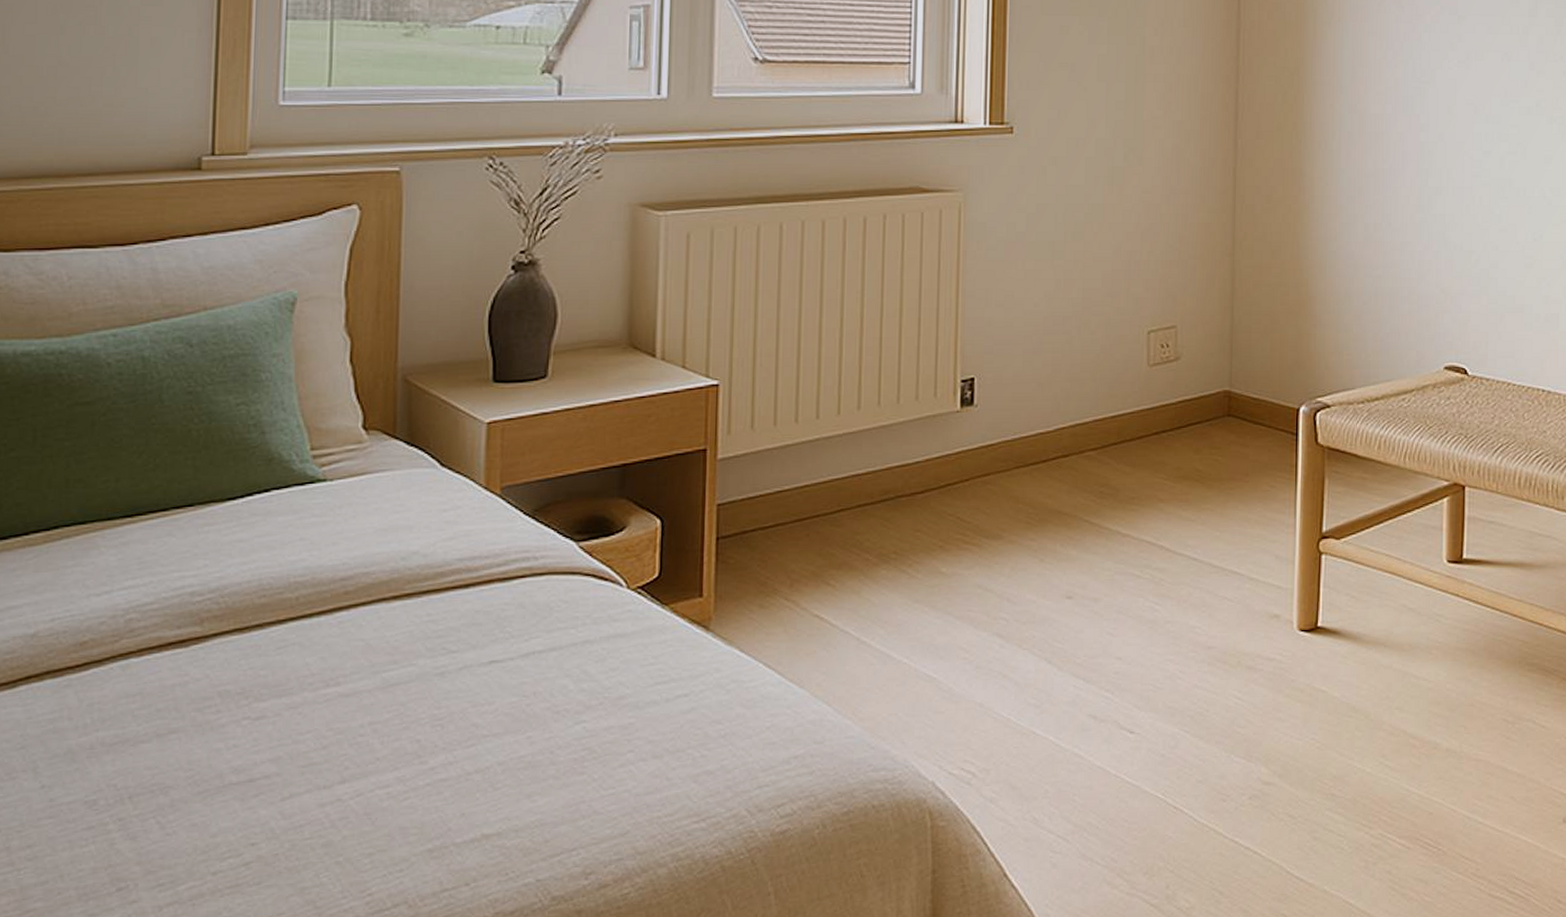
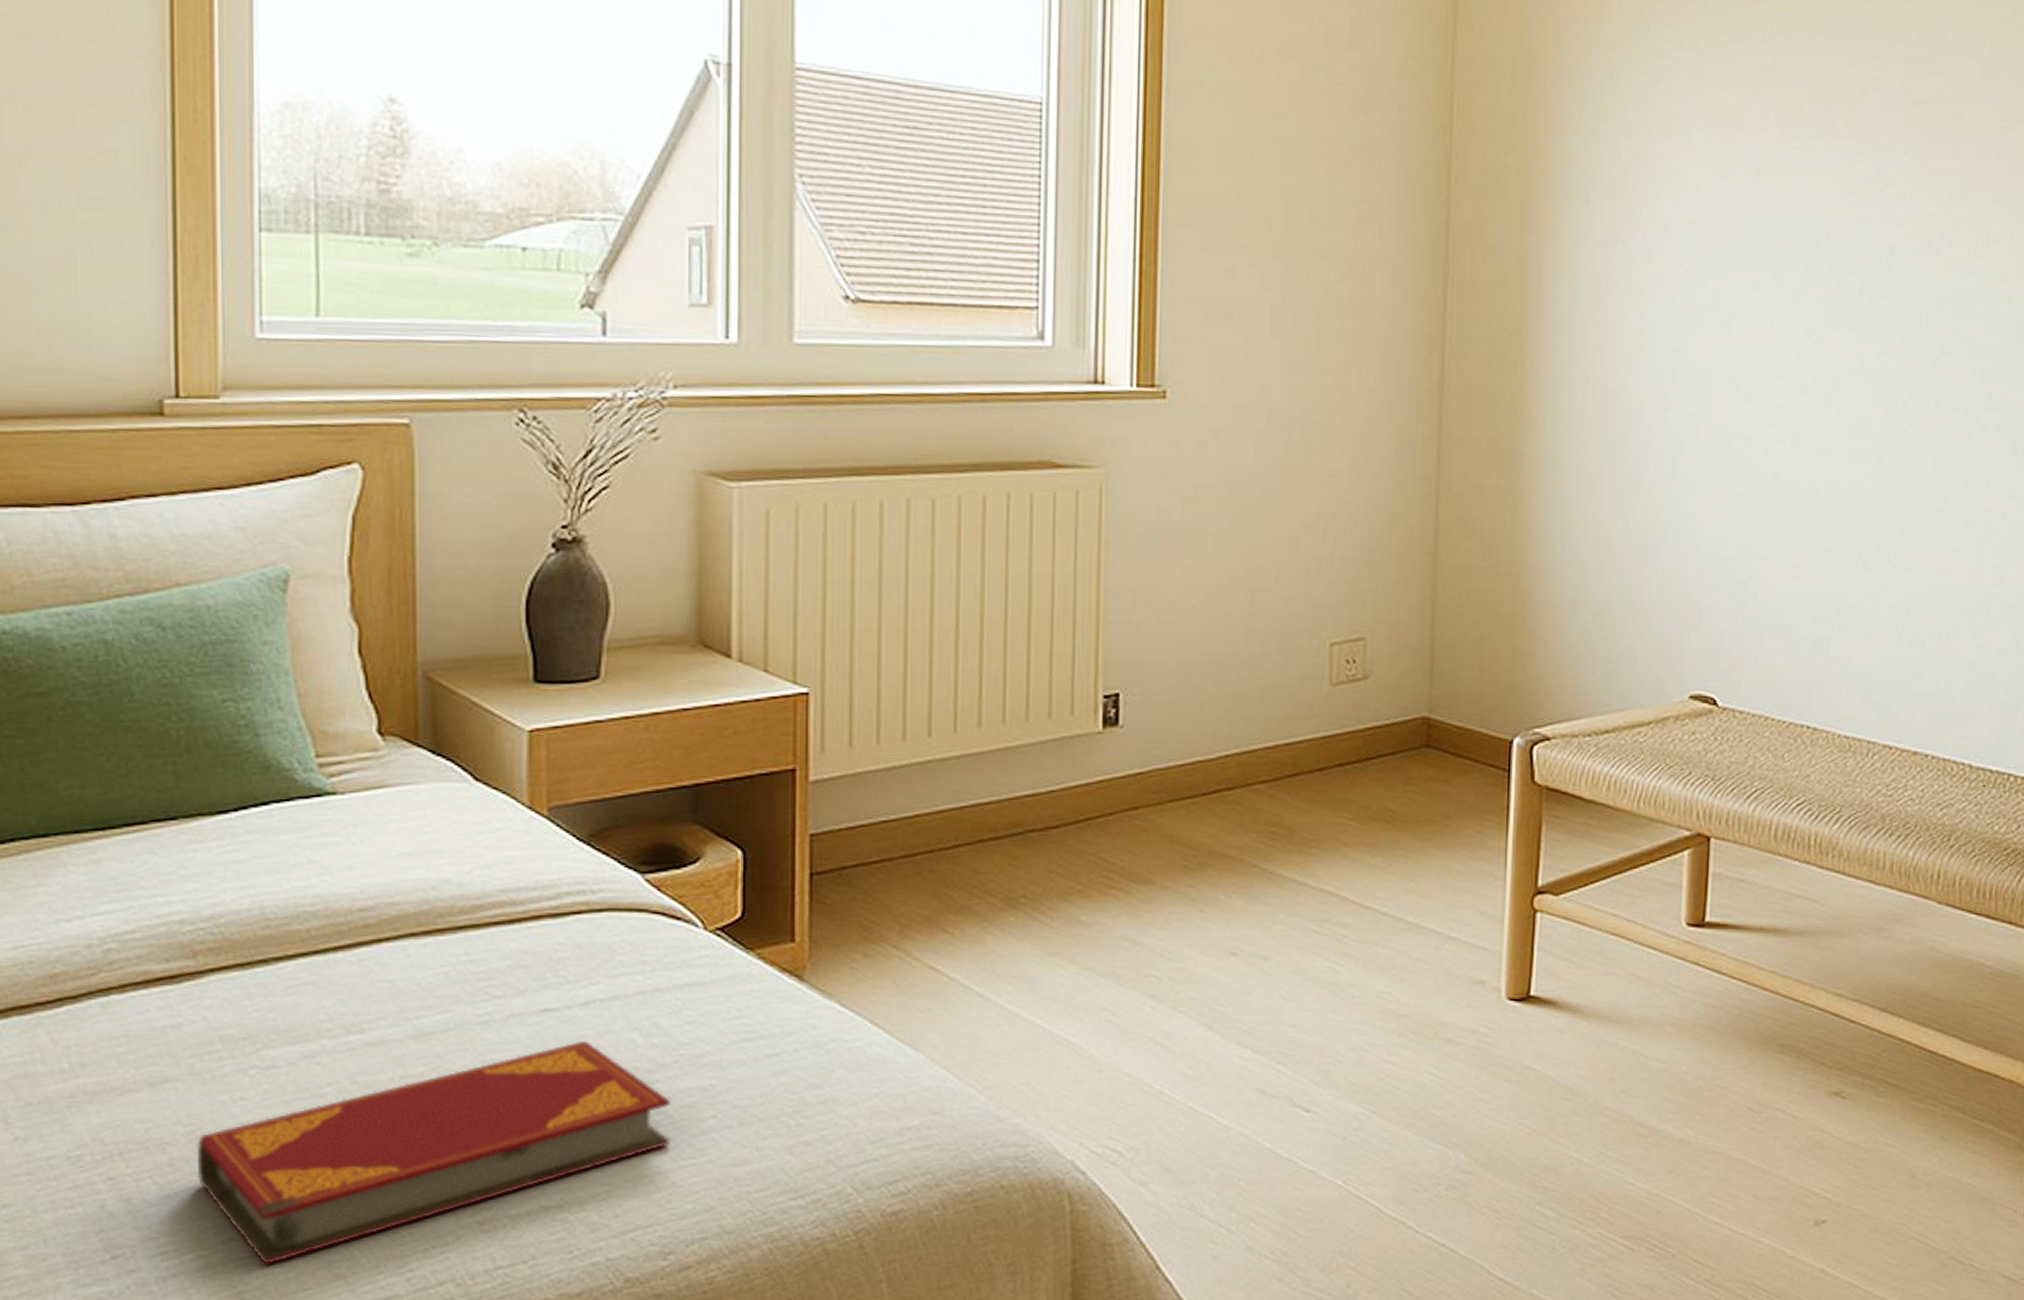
hardback book: none [193,687,596,892] -> present [196,1040,671,1264]

